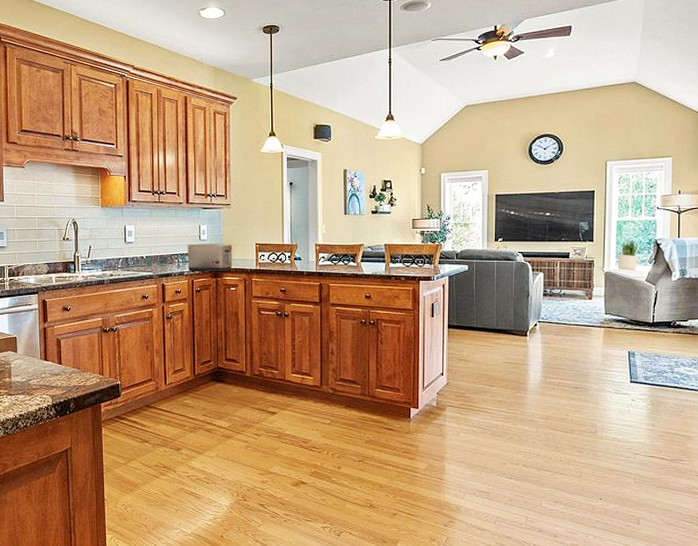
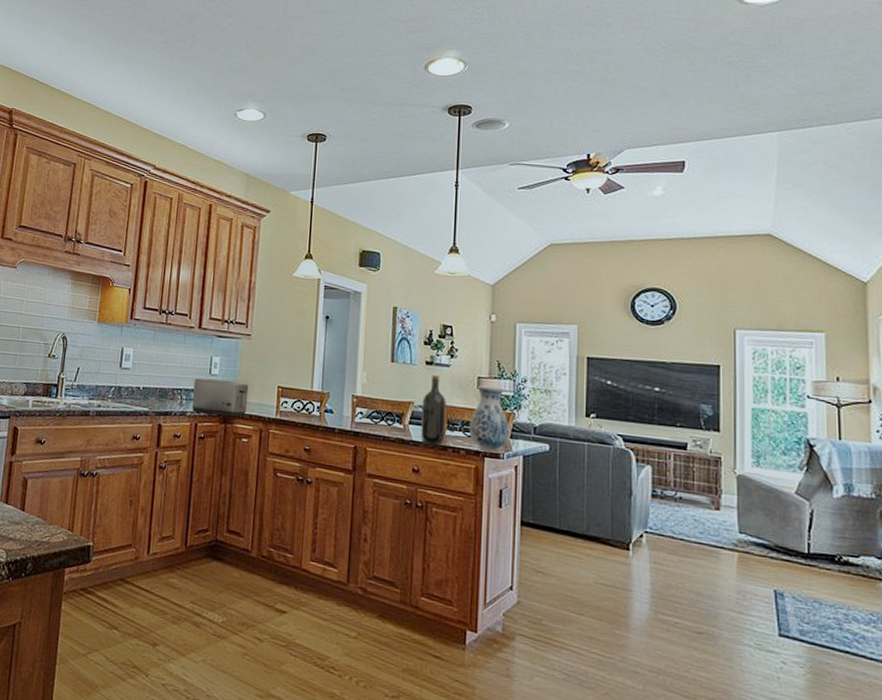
wine bottle: none [370,221,389,274] -> present [420,375,447,444]
vase: none [407,225,438,275] -> present [469,385,509,452]
planter: present [618,240,639,271] -> none [754,436,784,478]

